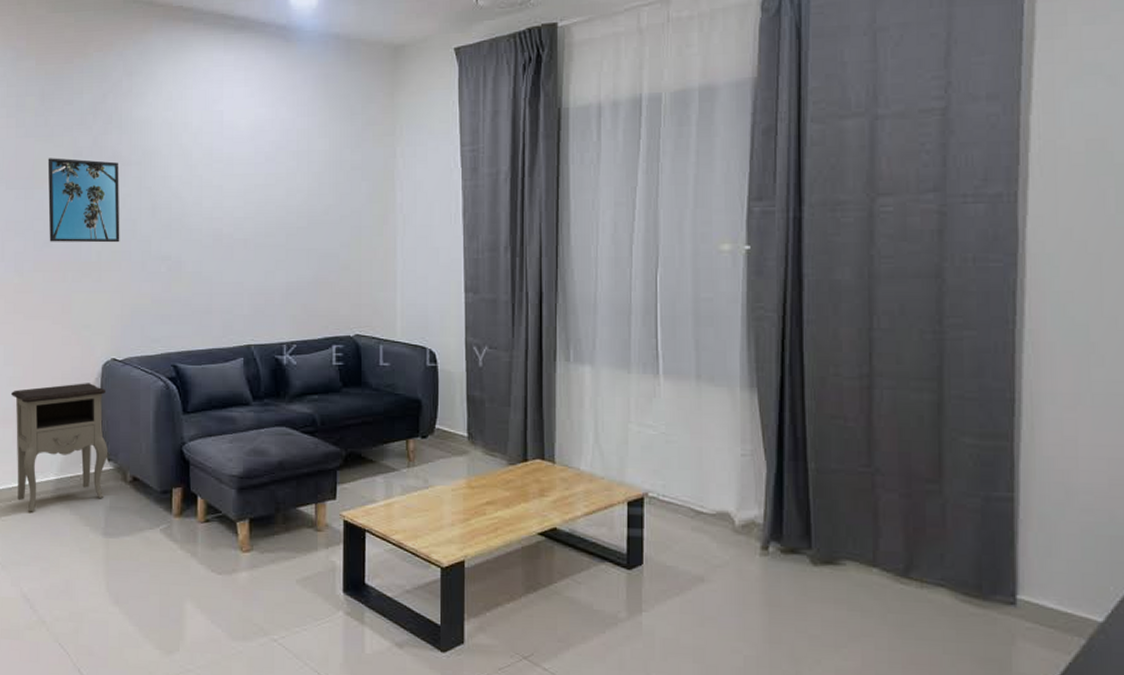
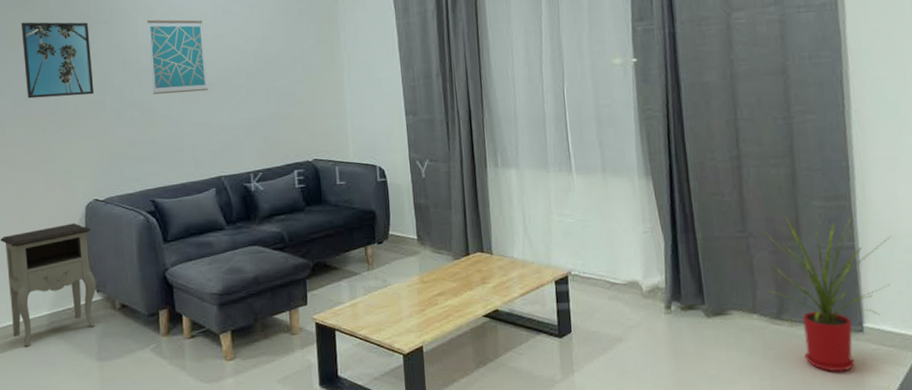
wall art: none [182,163,244,248] -> present [147,19,208,94]
house plant: none [887,448,1065,651] -> present [760,212,892,372]

